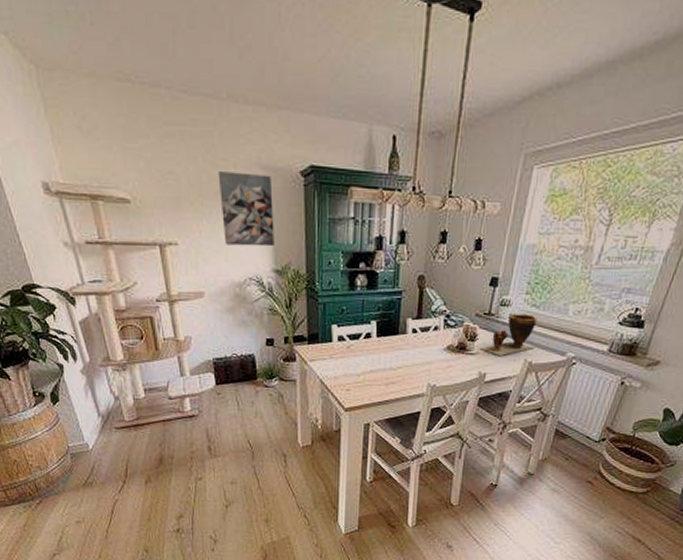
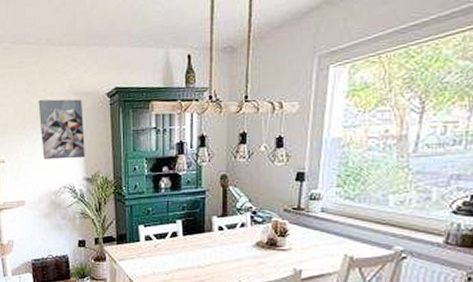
clay pot: present [481,314,537,356] -> none [293,207,354,251]

